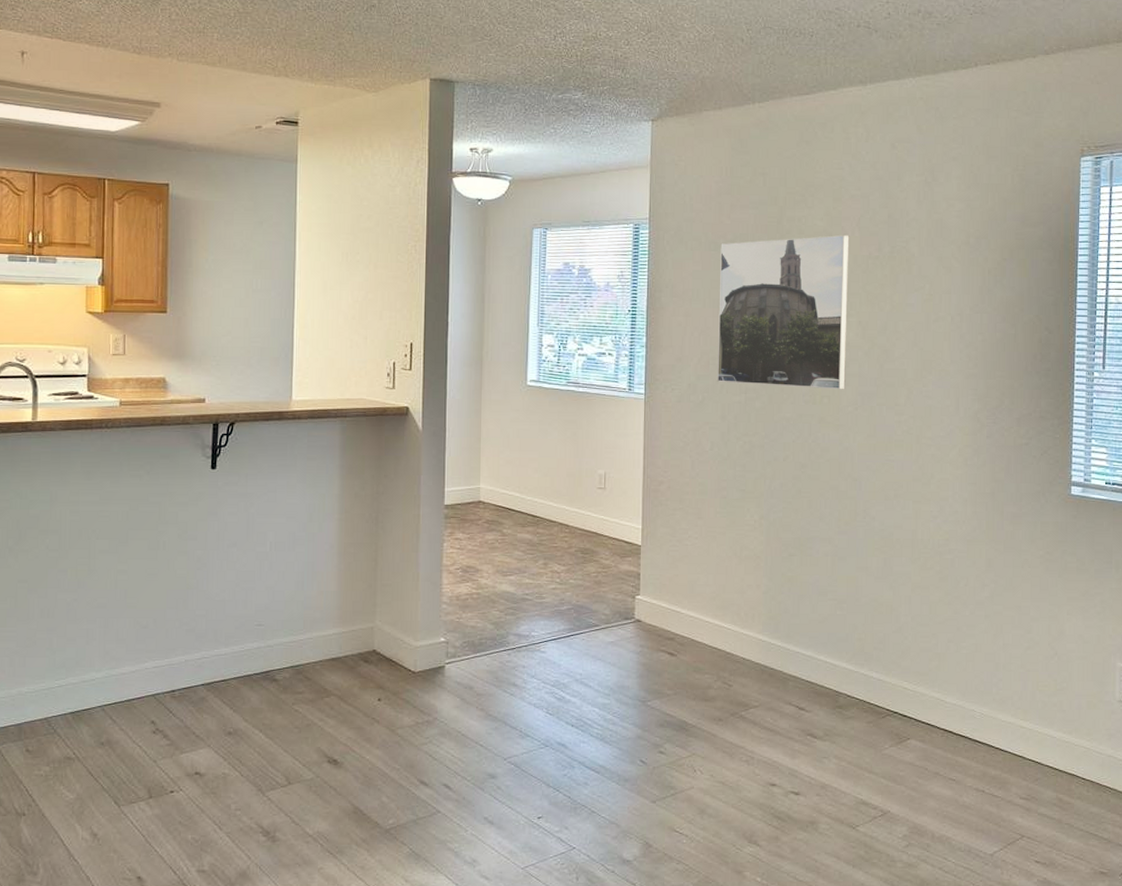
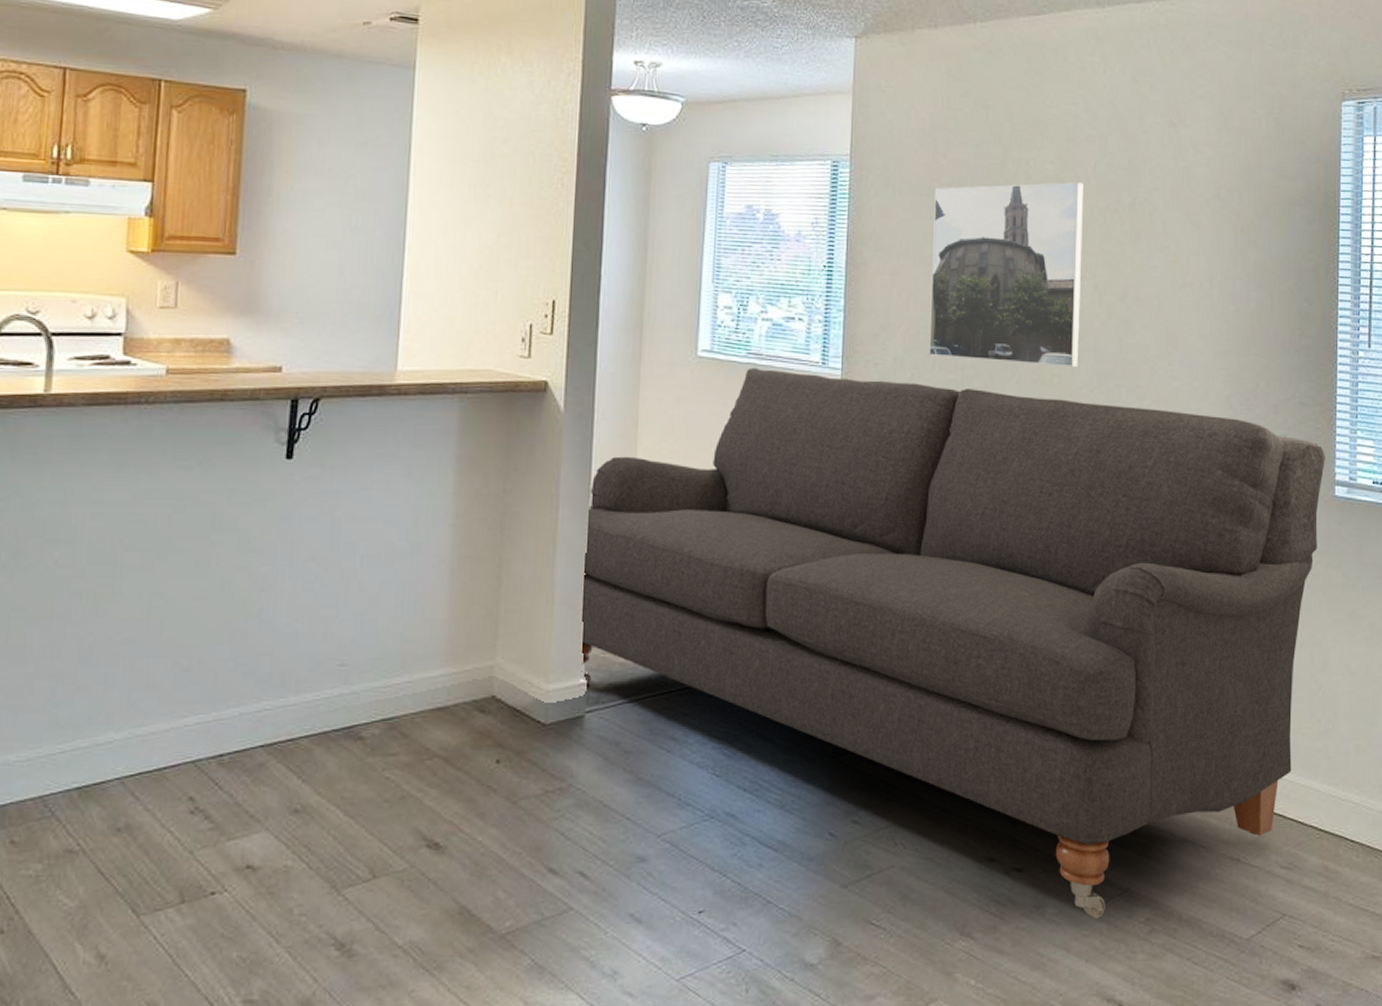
sofa: none [441,394,1062,833] -> present [581,367,1325,918]

